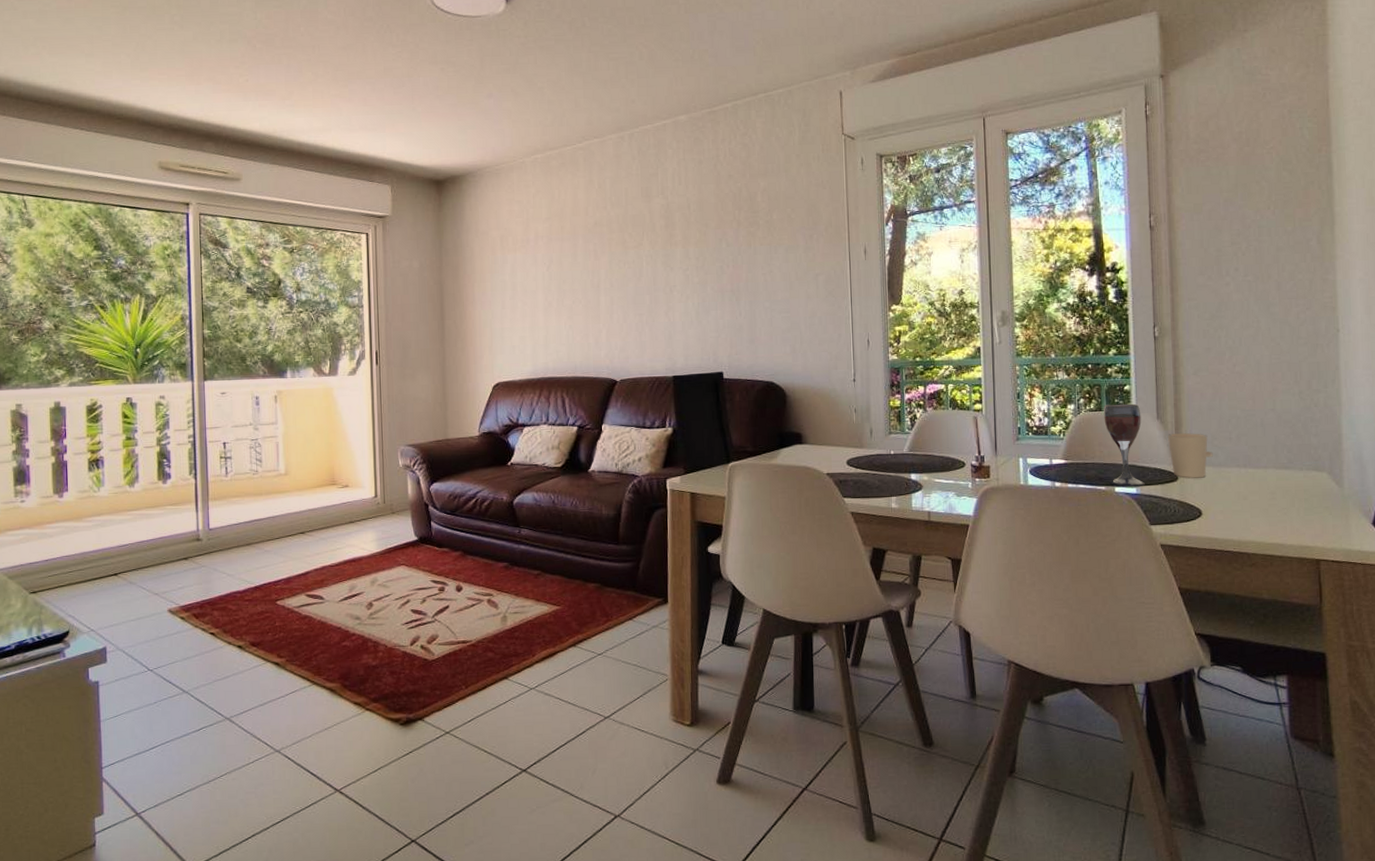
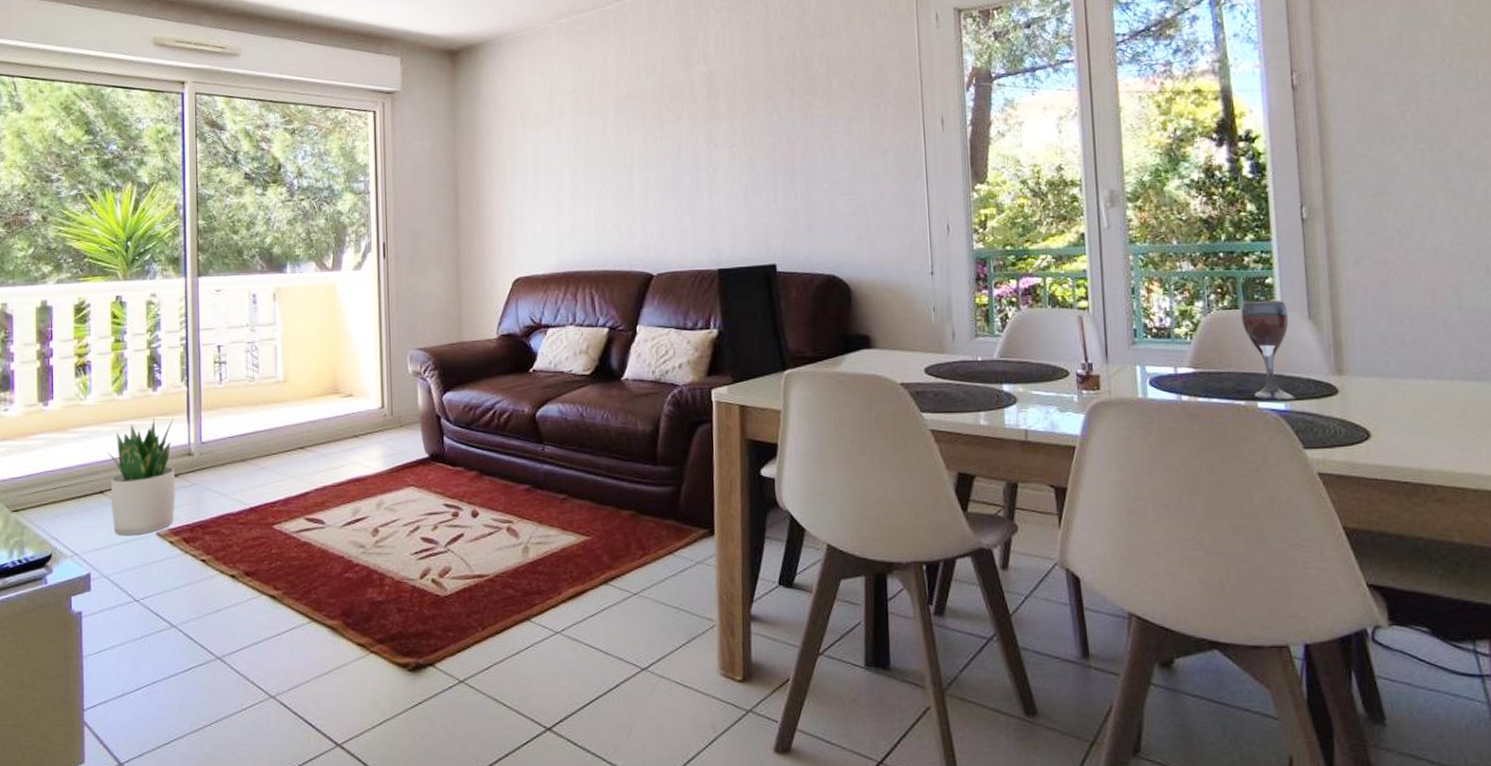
planter: none [120,507,185,613] -> present [107,417,175,536]
cup: present [1168,433,1213,479] -> none [1323,336,1382,392]

